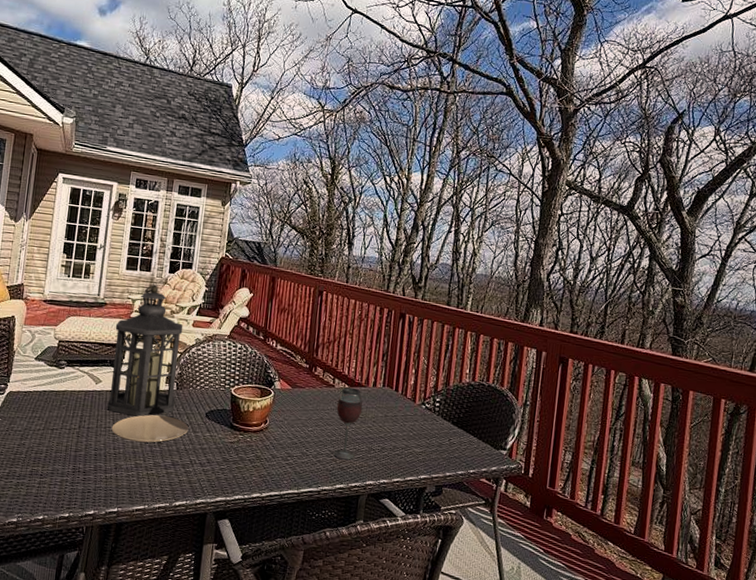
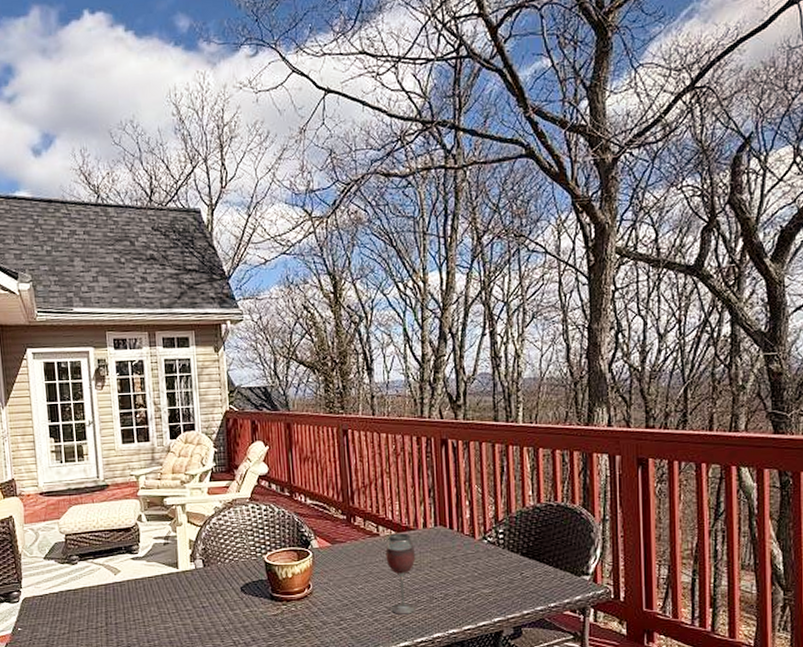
lantern: present [107,282,183,417] -> none [123,452,206,603]
plate: present [111,415,189,443] -> none [141,597,225,631]

